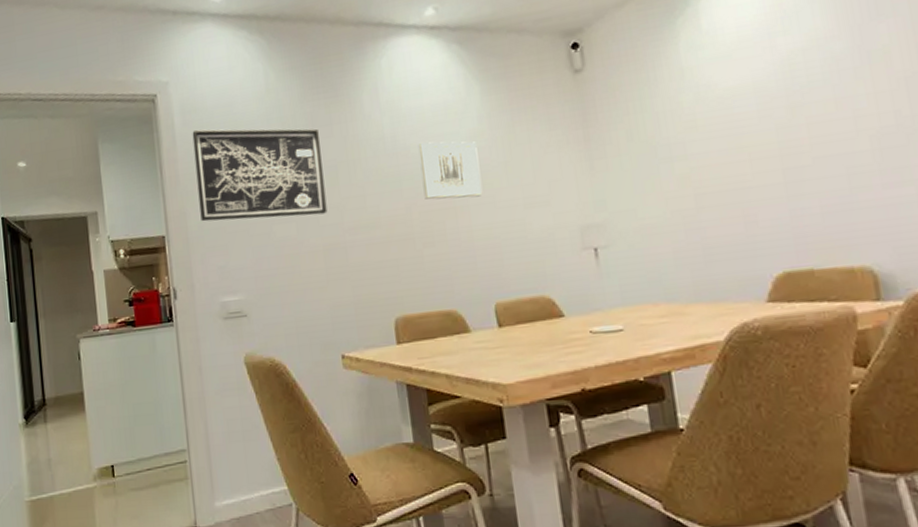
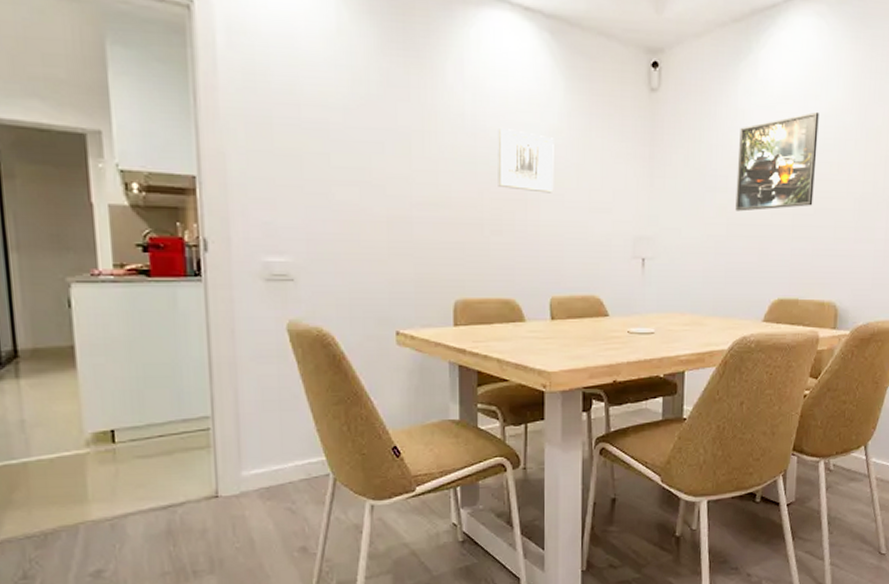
wall art: present [192,128,328,222] -> none [239,56,396,183]
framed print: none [690,47,809,179] -> present [735,111,819,212]

